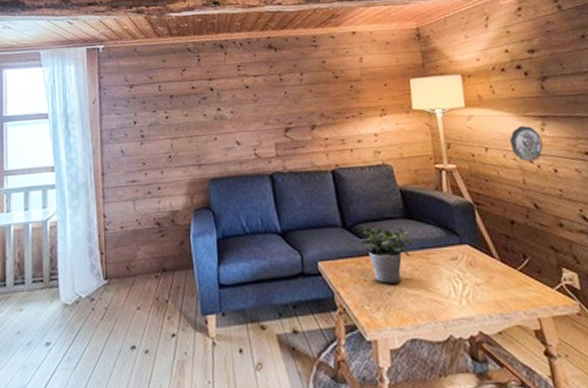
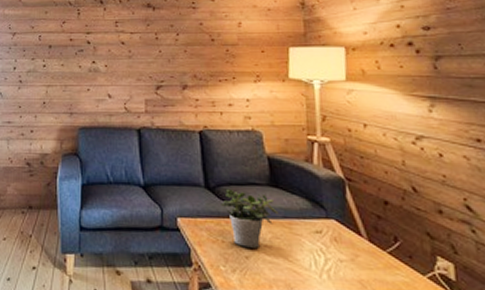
decorative plate: present [509,126,543,162] -> none [391,106,429,143]

